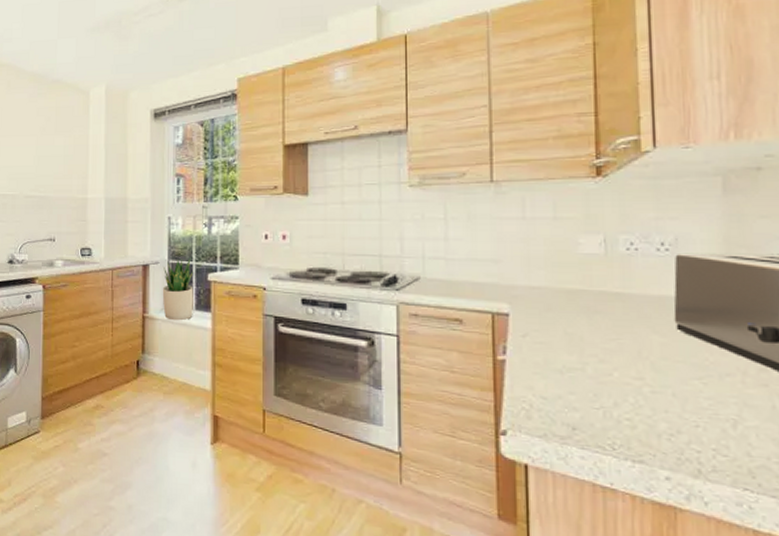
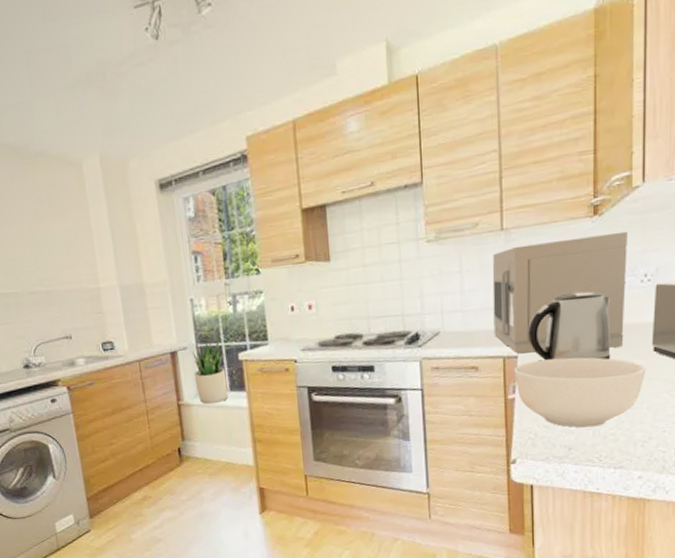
microwave: none [480,195,639,319] -> present [492,231,628,354]
bowl: none [504,321,669,407] -> present [513,357,647,428]
kettle: none [521,253,623,332] -> present [528,291,611,362]

